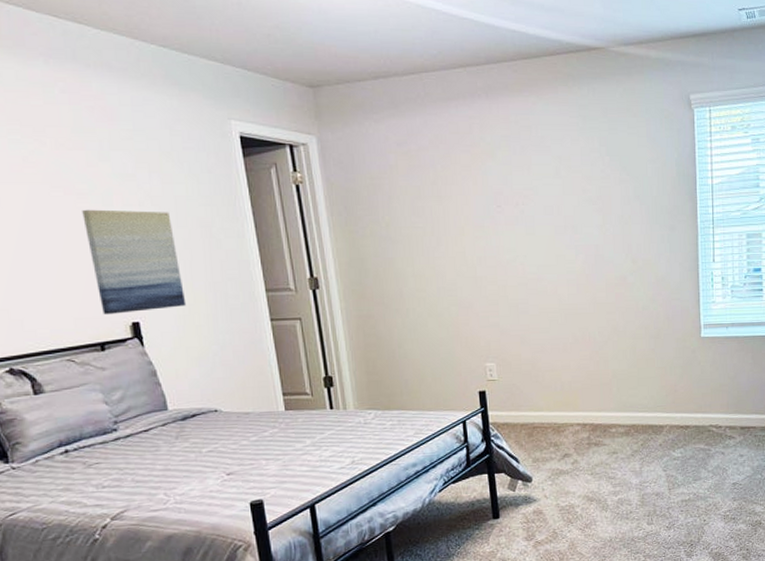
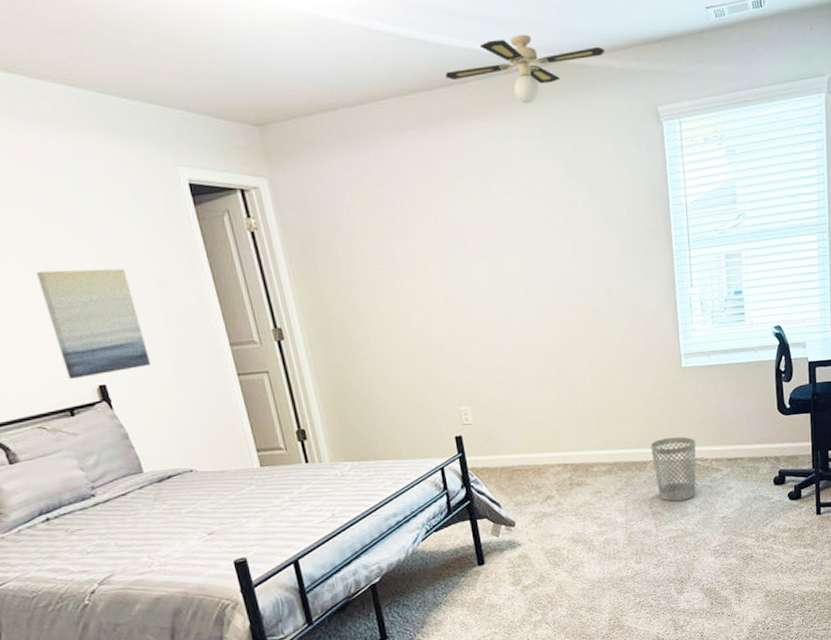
ceiling fan: none [492,21,644,84] -> present [445,34,605,104]
wastebasket: none [667,403,711,466] -> present [650,436,696,502]

